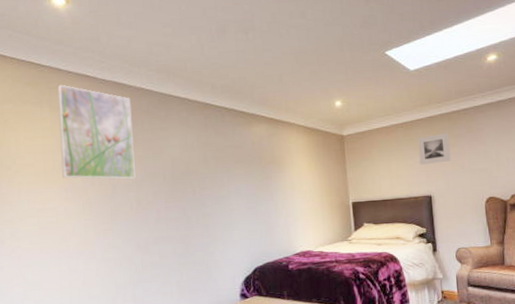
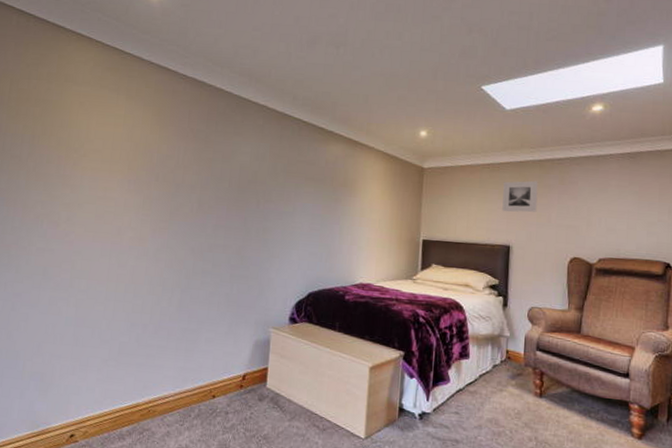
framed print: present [56,84,136,179] -> none [128,74,209,180]

